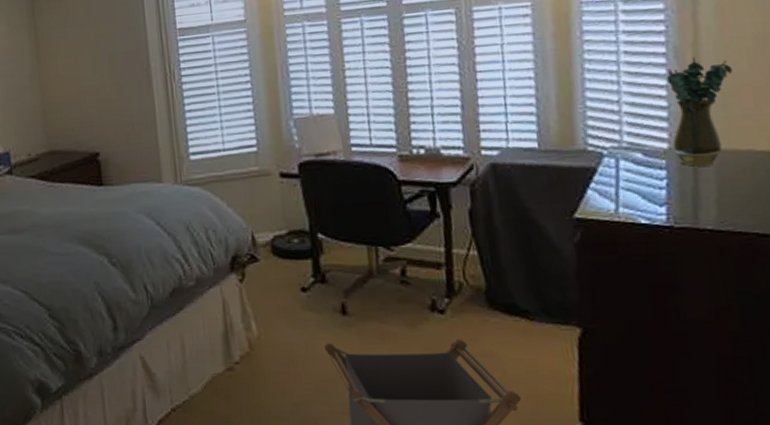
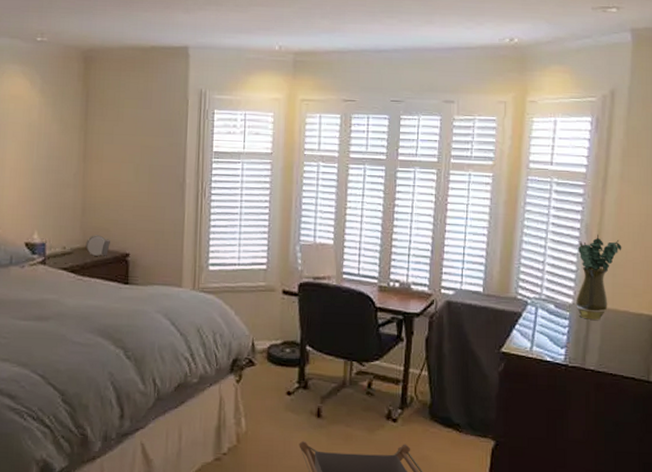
alarm clock: none [51,136,77,160] -> present [85,235,110,256]

